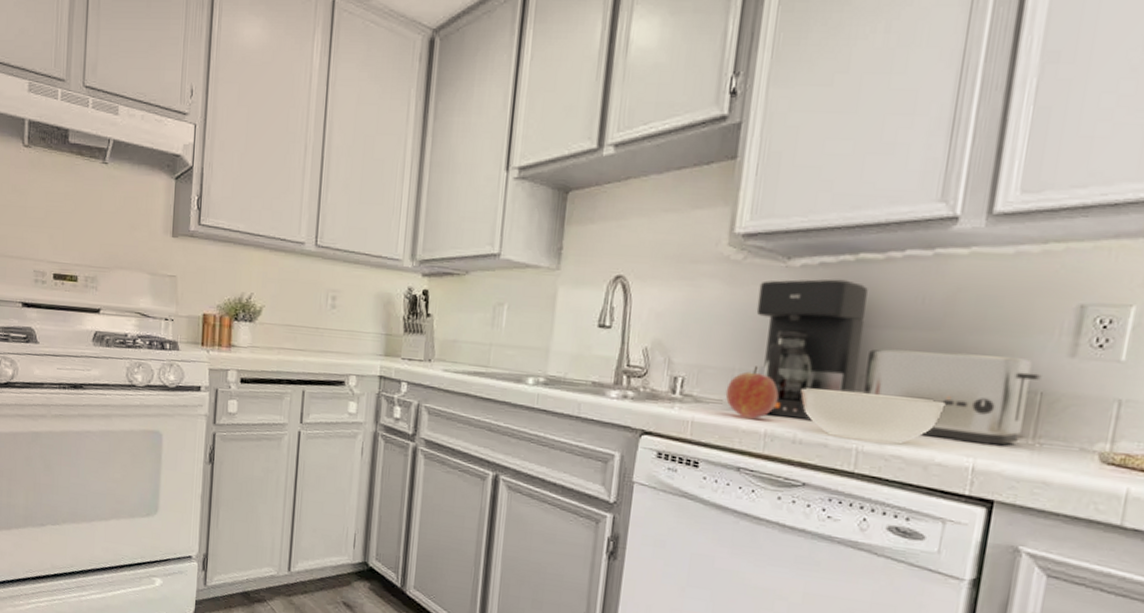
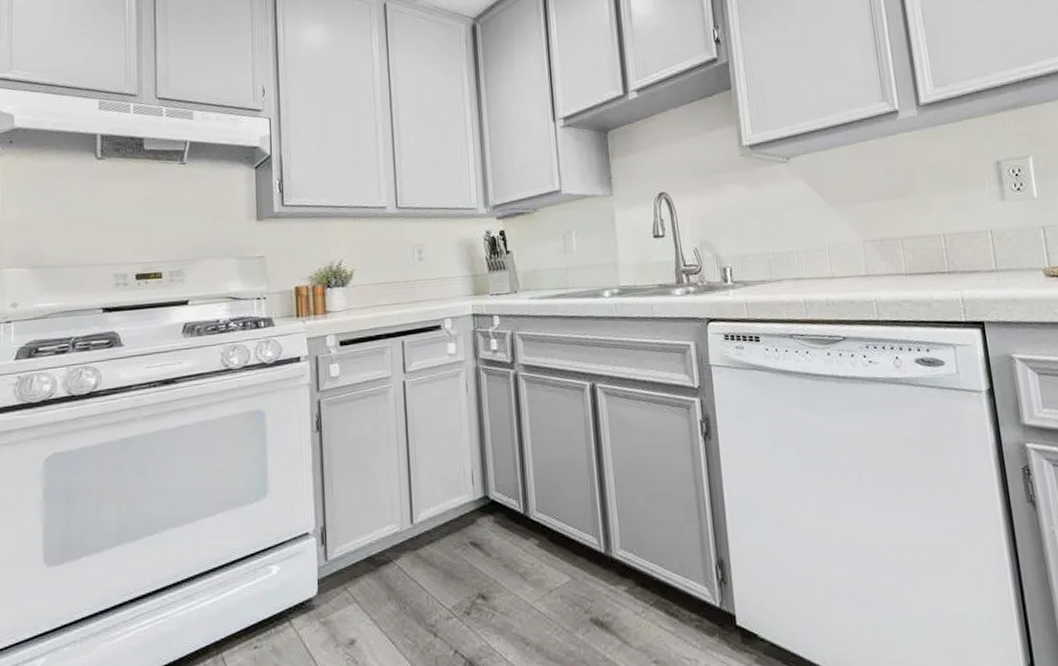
fruit: present [725,366,779,419] -> none [766,247,808,292]
coffee maker: present [756,279,868,420] -> none [771,169,862,285]
bowl: present [799,387,946,445] -> none [821,250,929,295]
toaster: present [863,348,1042,445] -> none [864,207,988,280]

